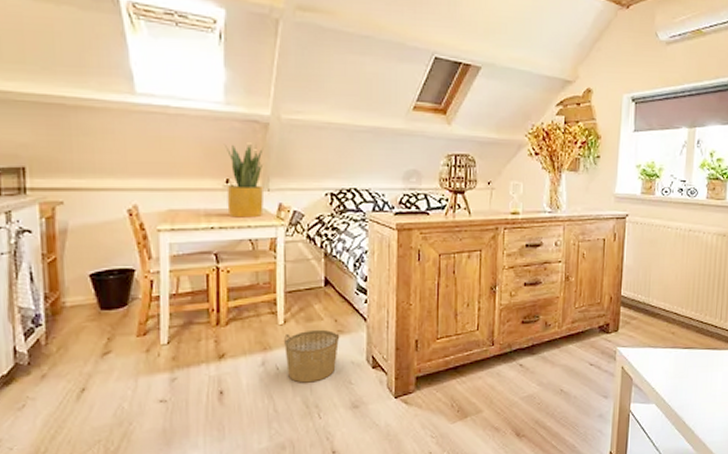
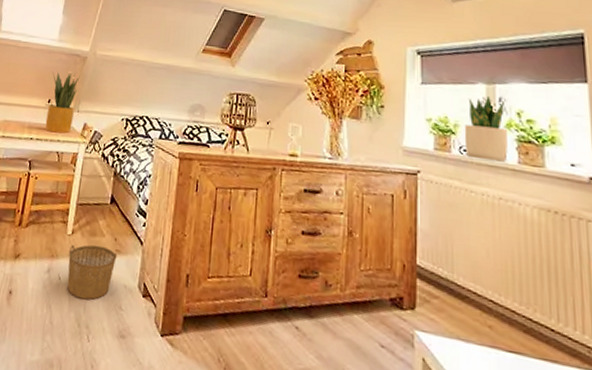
planter: none [666,138,702,199] -> present [464,95,508,162]

